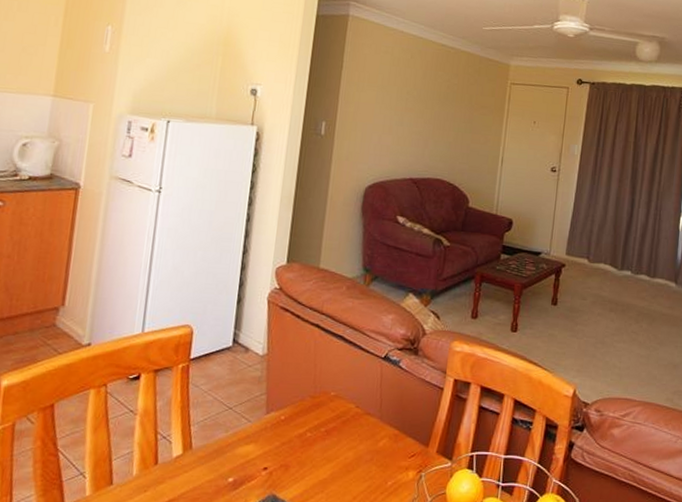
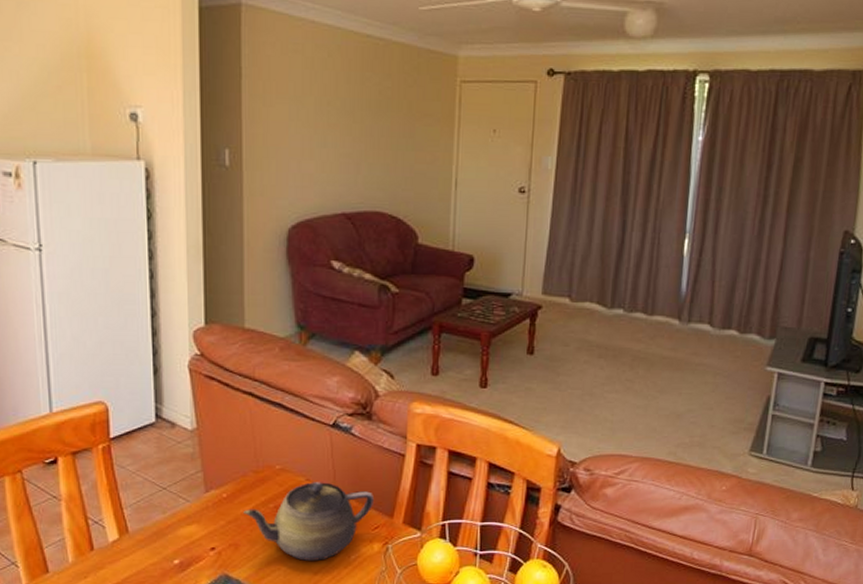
teapot: none [297,409,413,486] -> present [243,482,373,562]

